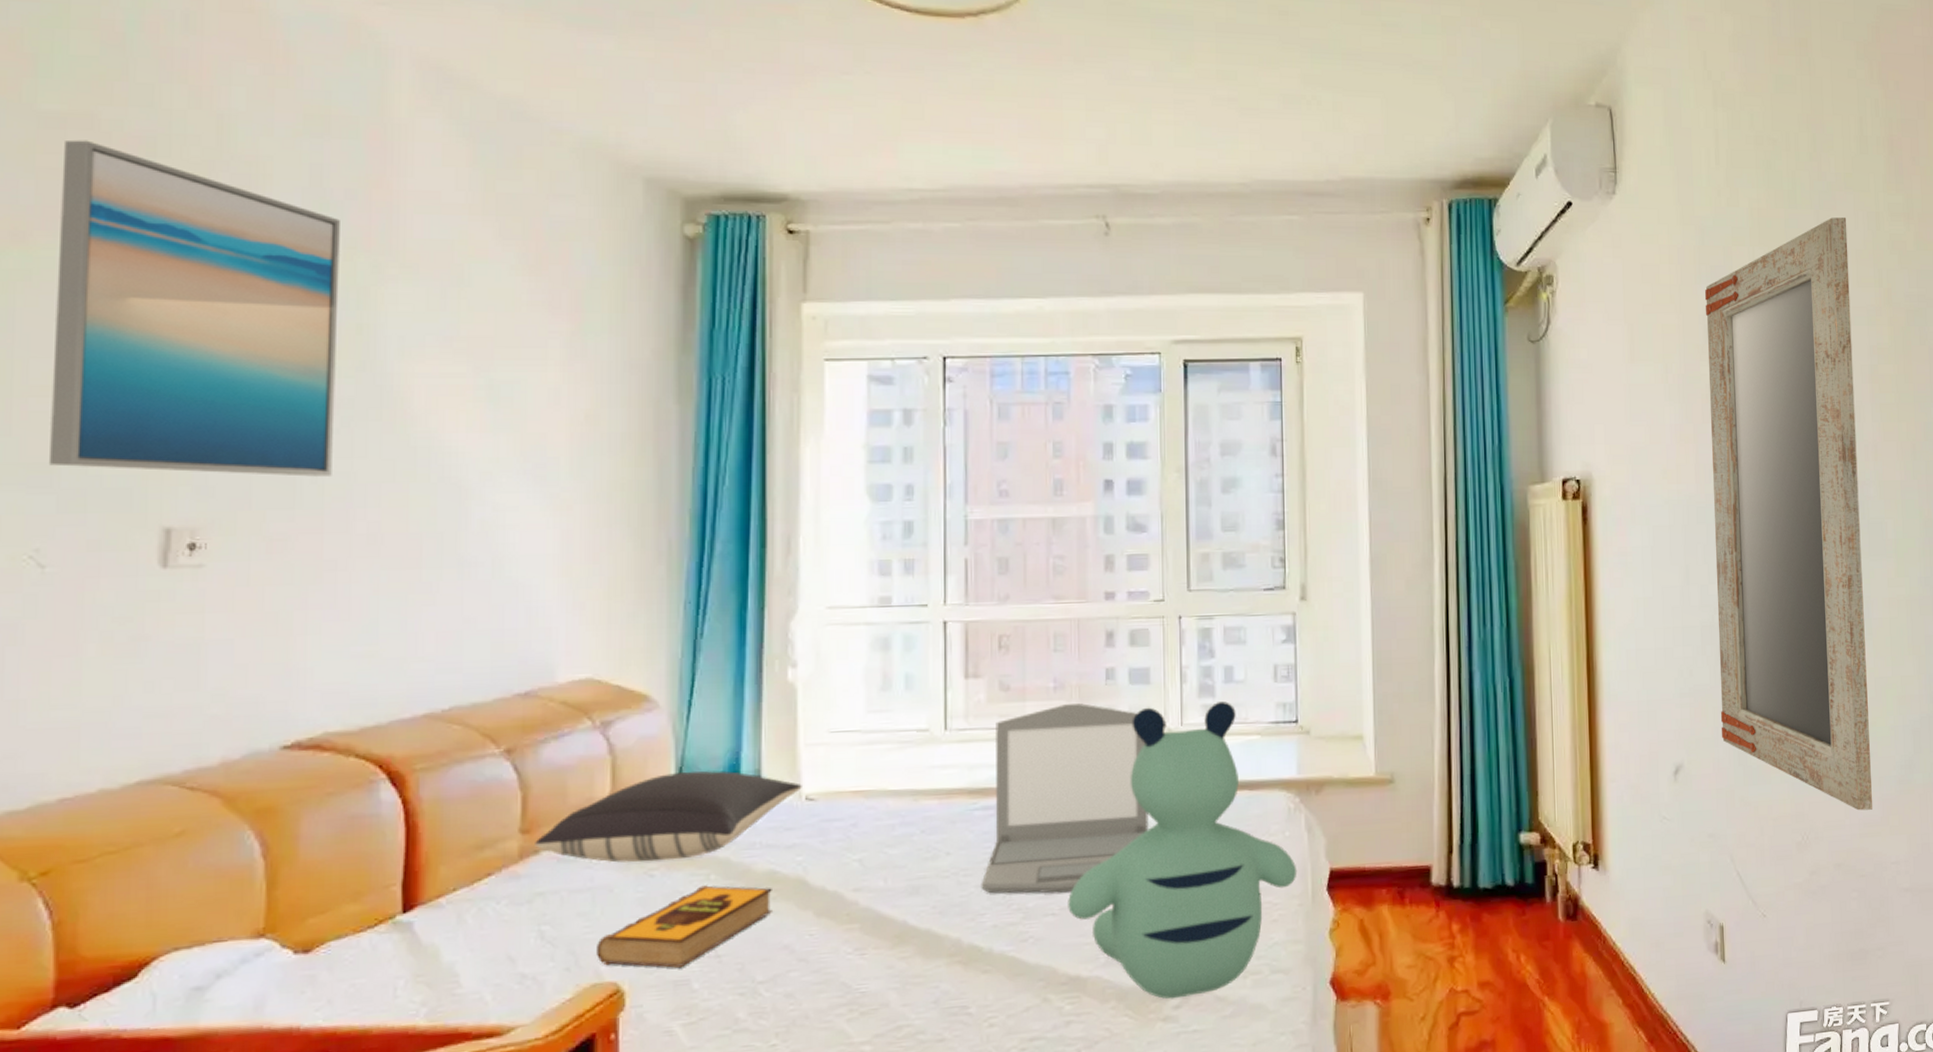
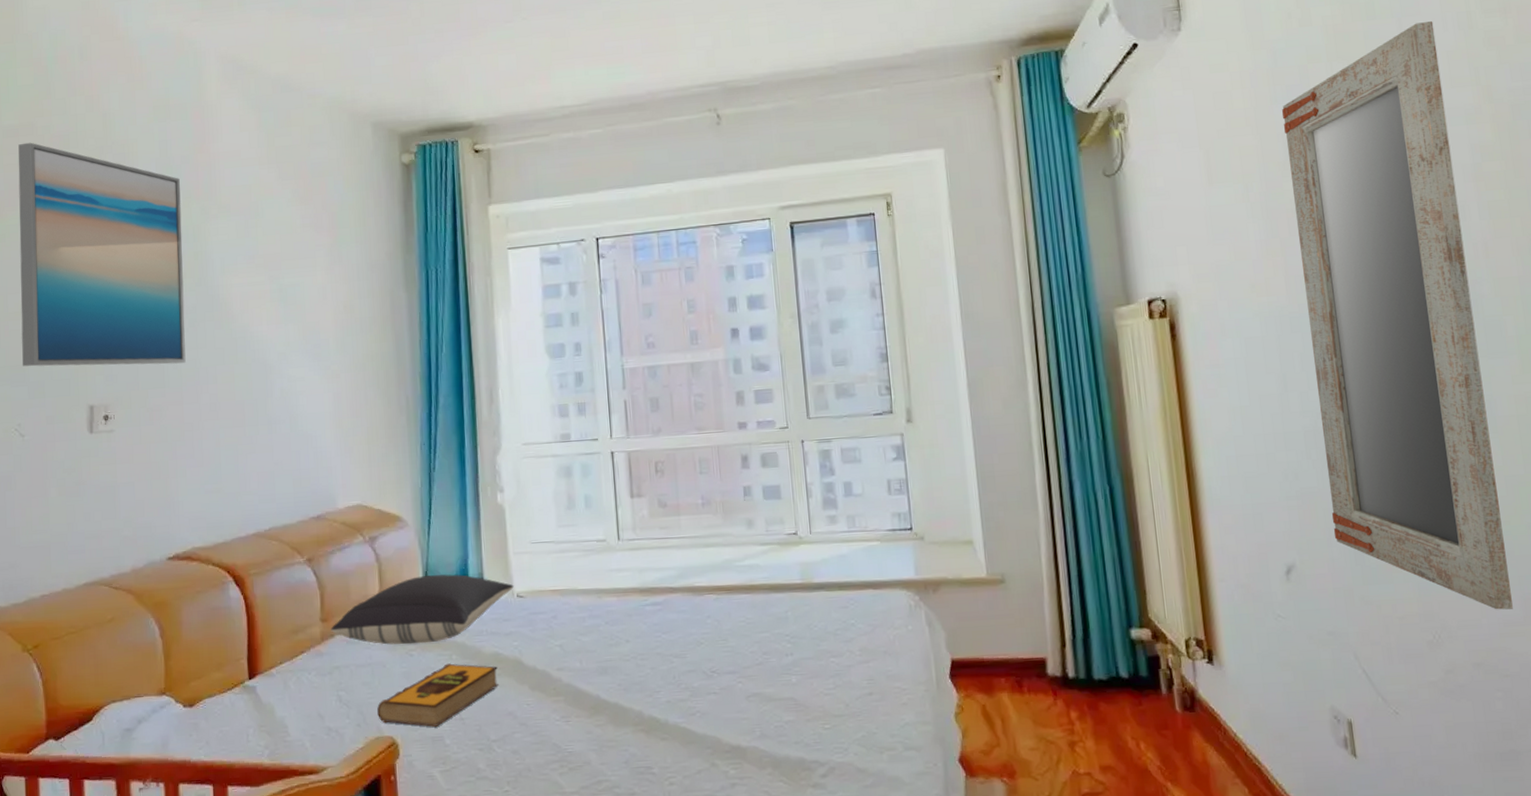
laptop: present [981,703,1149,894] -> none [655,516,789,676]
bear: present [1068,701,1298,999] -> none [726,513,922,769]

